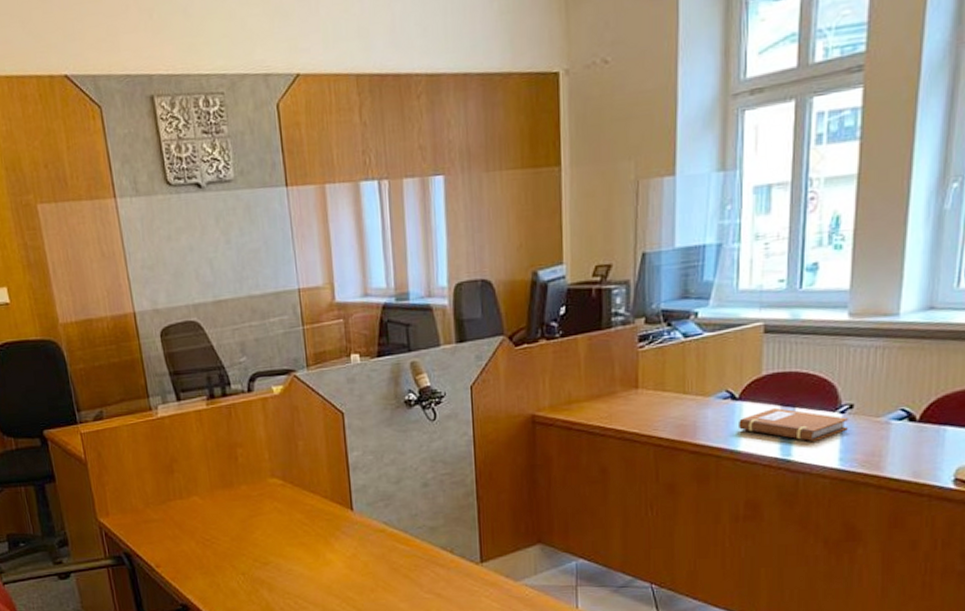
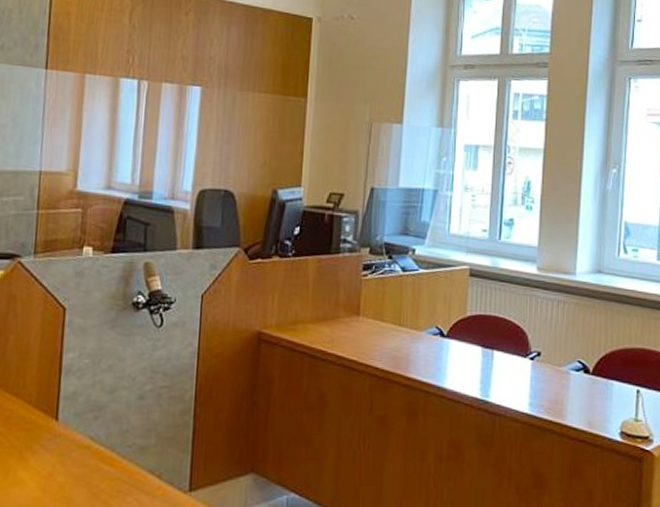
notebook: present [739,407,848,441] -> none [446,348,536,384]

